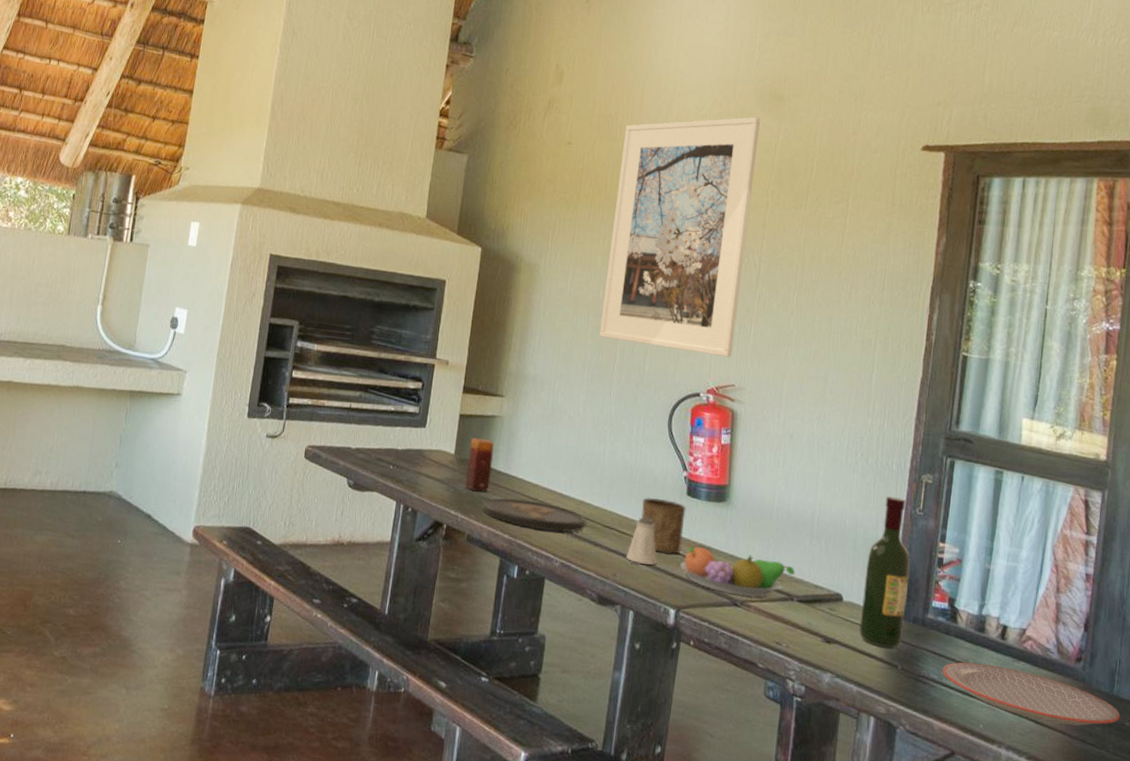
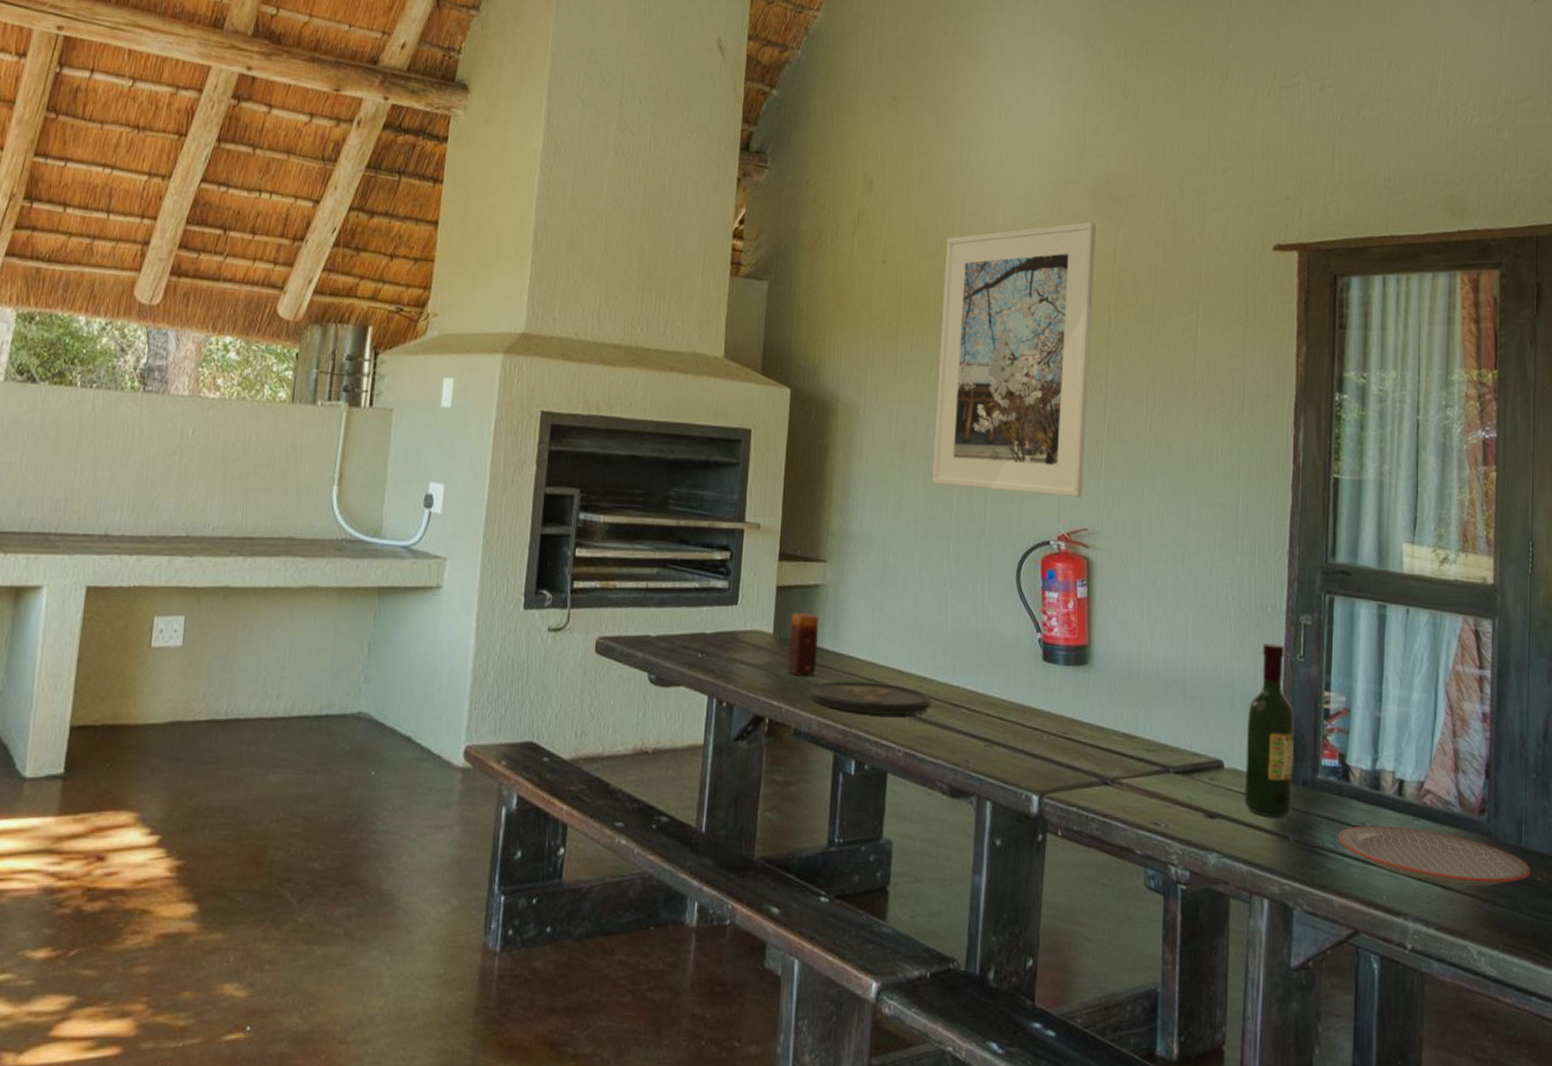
saltshaker: present [626,518,657,565] -> none [978,692,1014,746]
cup: present [641,497,687,555] -> none [992,666,1044,731]
fruit bowl: present [679,546,795,598] -> none [1040,719,1170,774]

